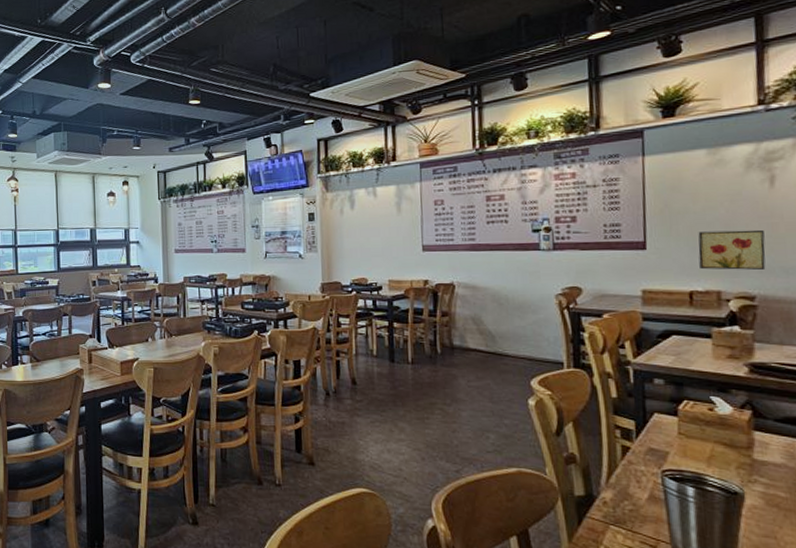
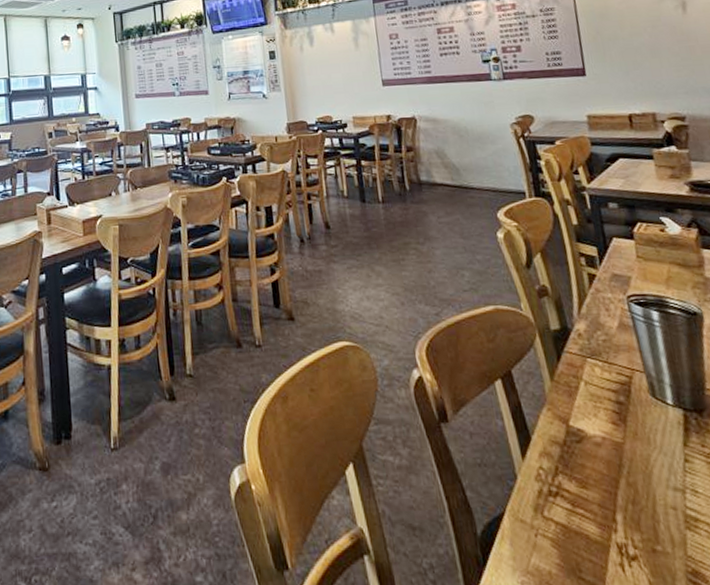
wall art: present [698,229,766,270] -> none [628,52,690,93]

